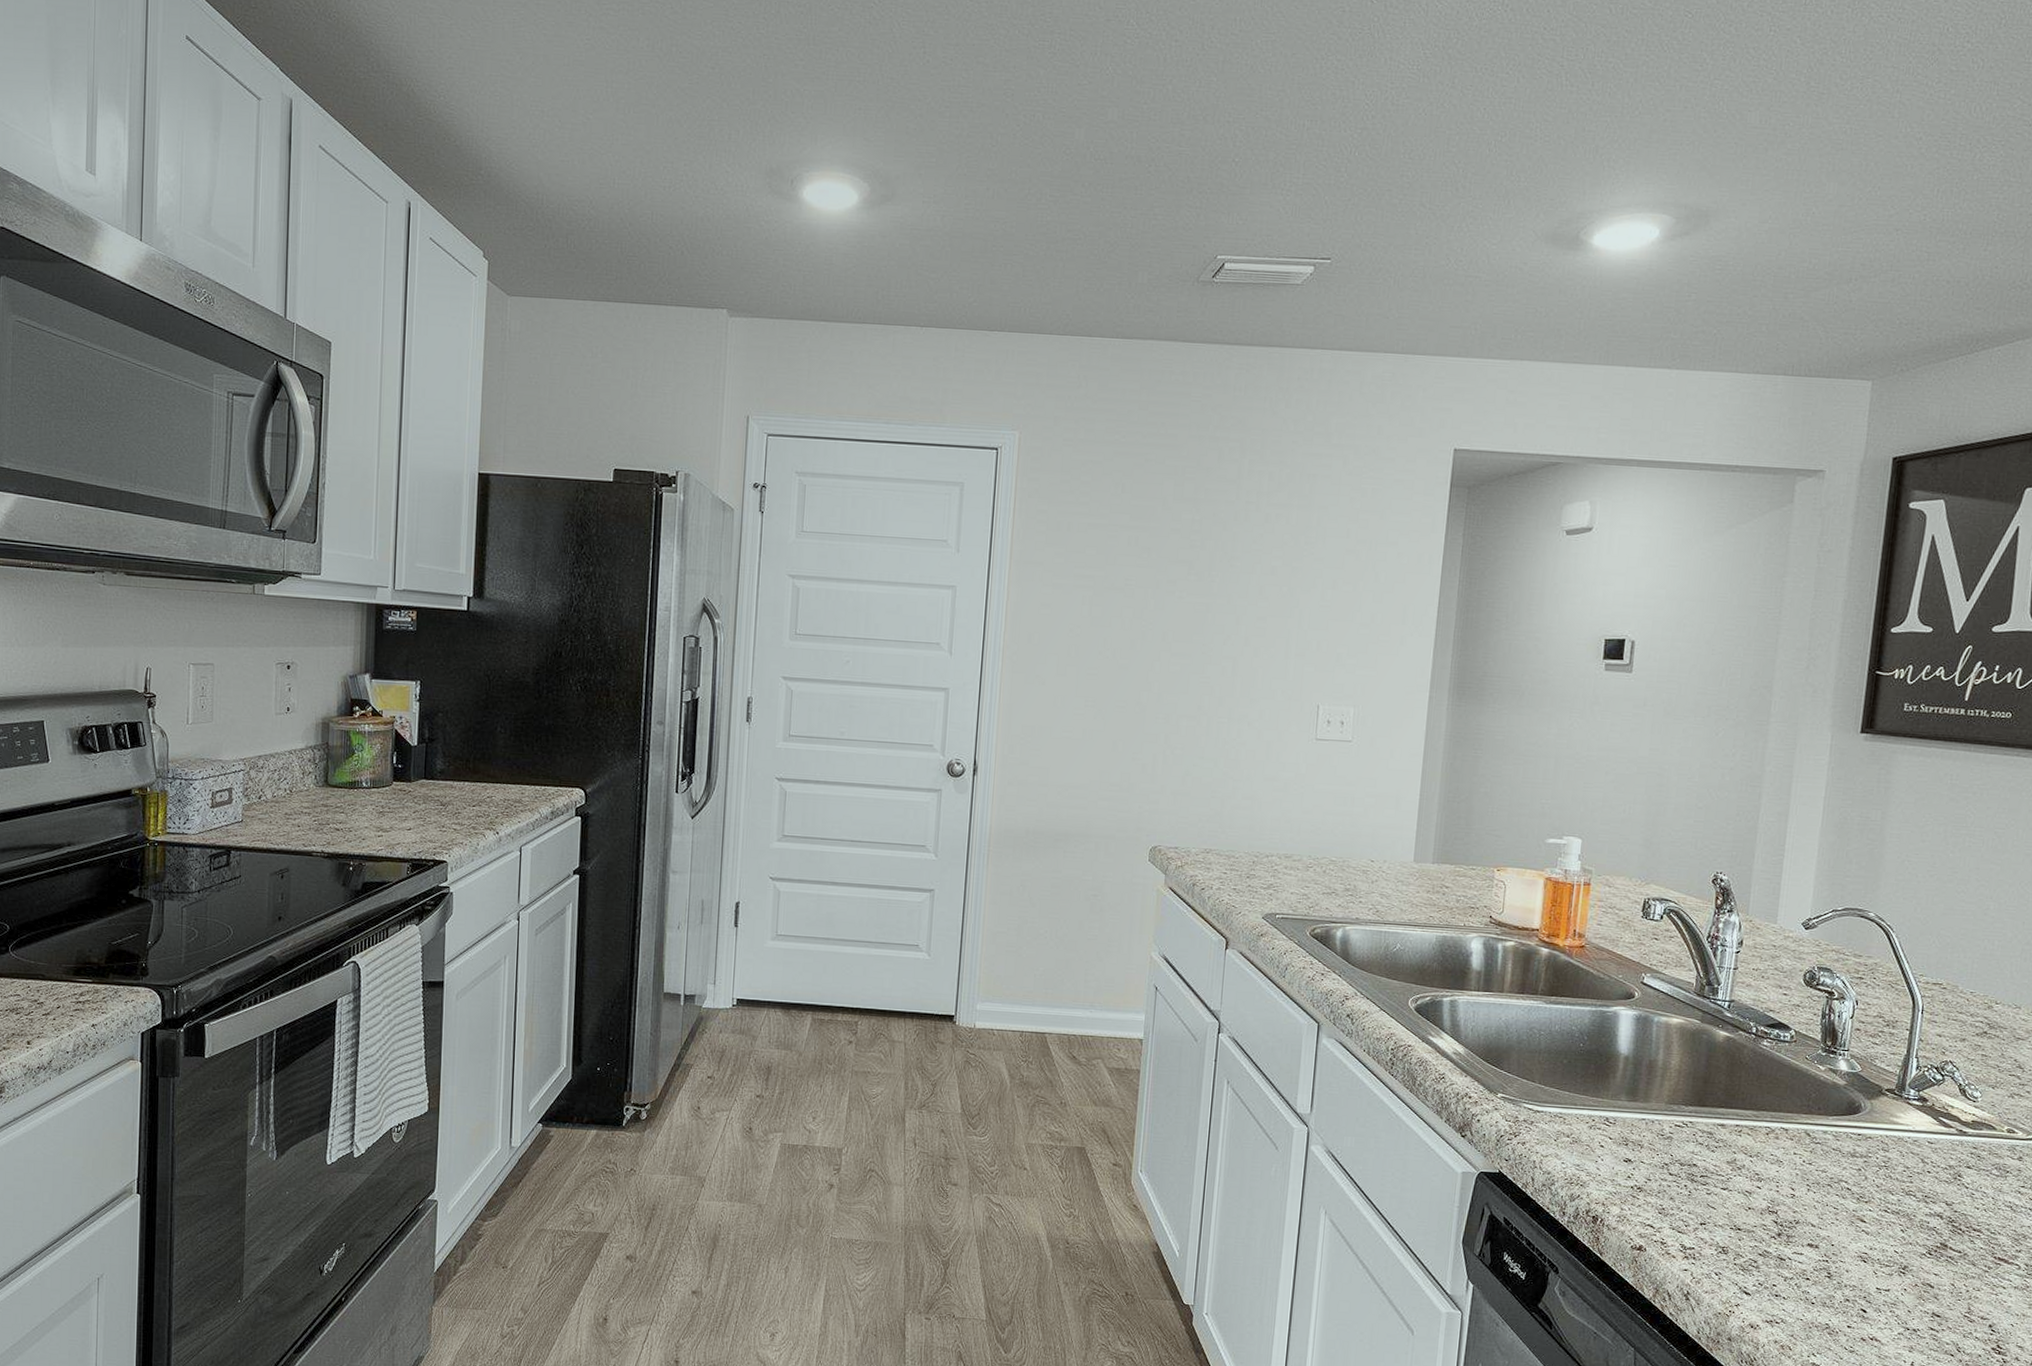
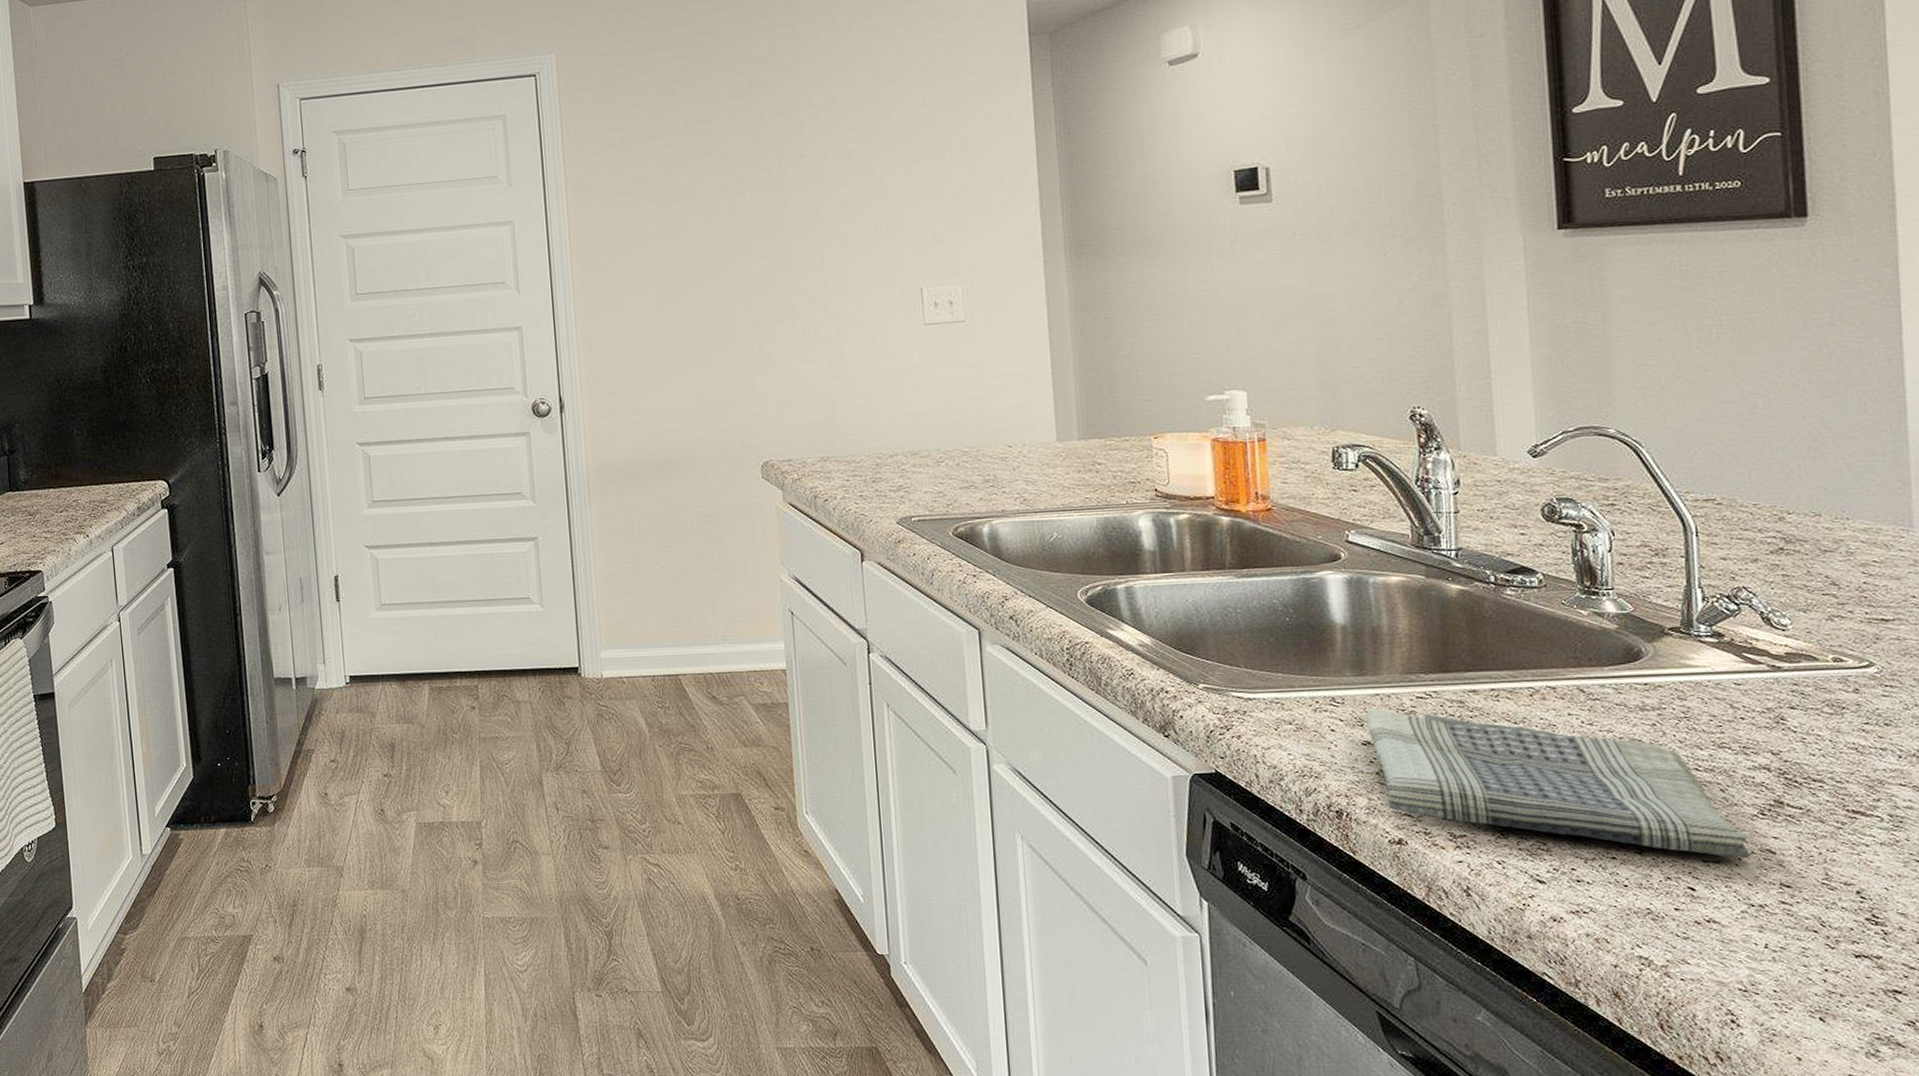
dish towel: none [1630,1130,1914,1289] -> present [1365,708,1750,858]

